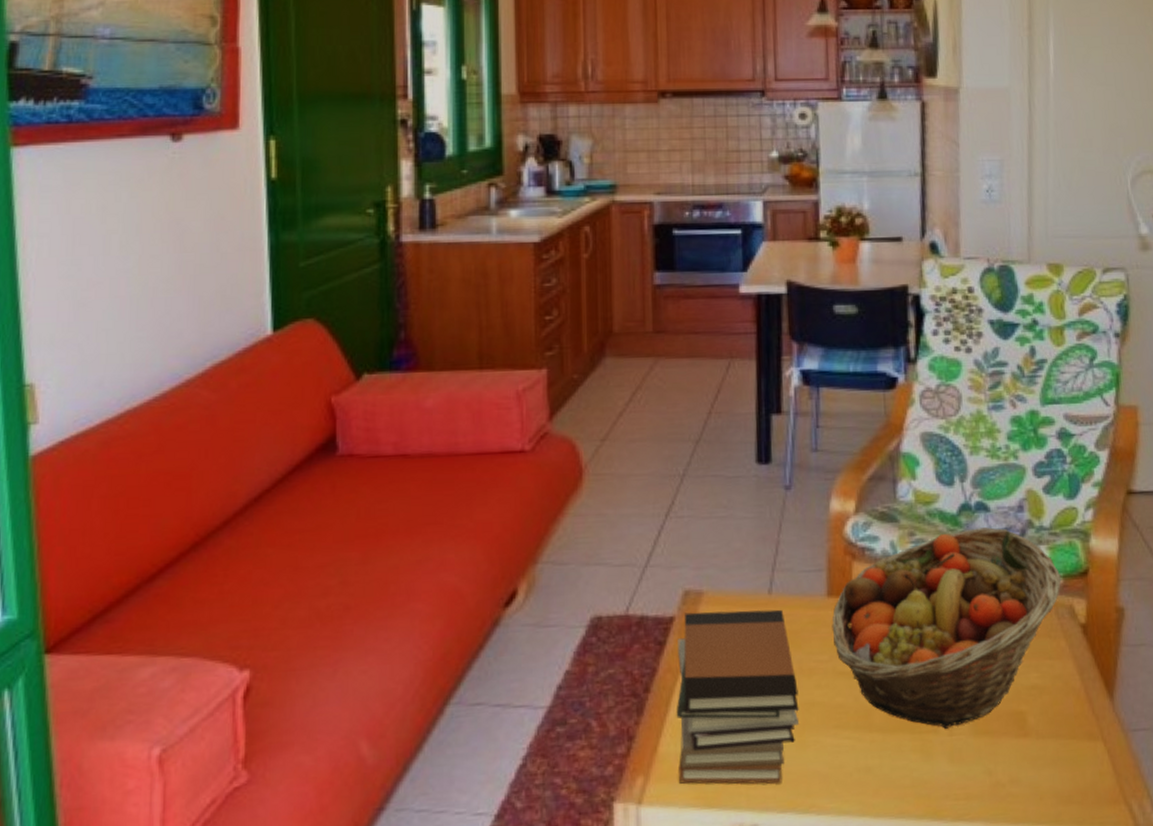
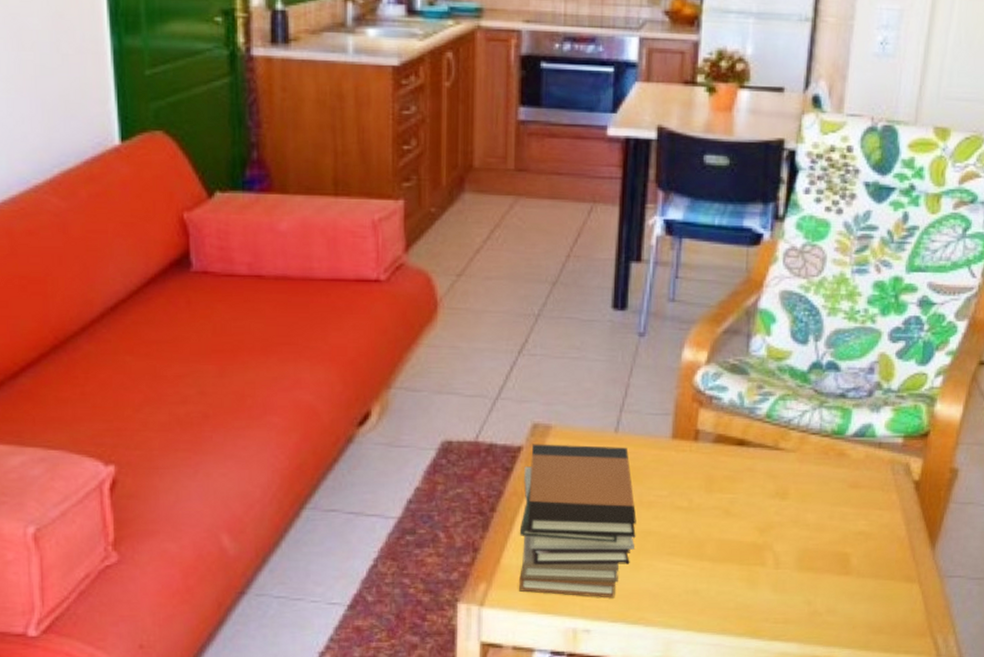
fruit basket: present [832,527,1062,729] -> none [673,386,902,563]

